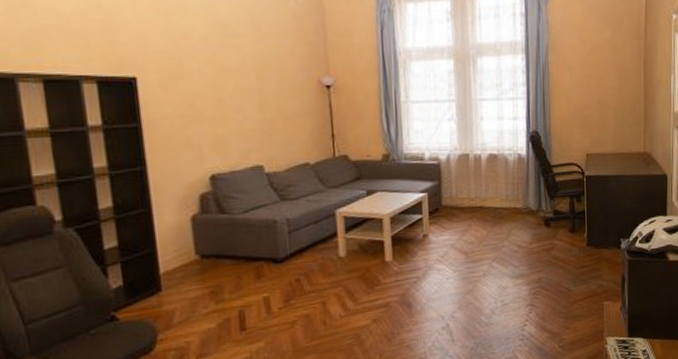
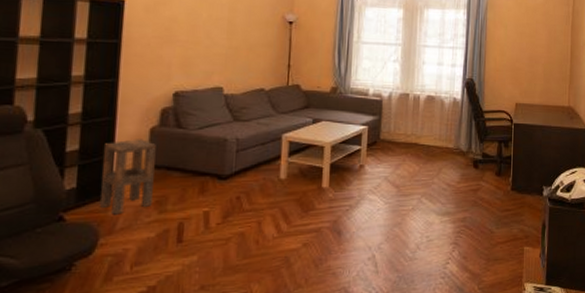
side table: none [143,229,207,309] -> present [100,139,156,215]

